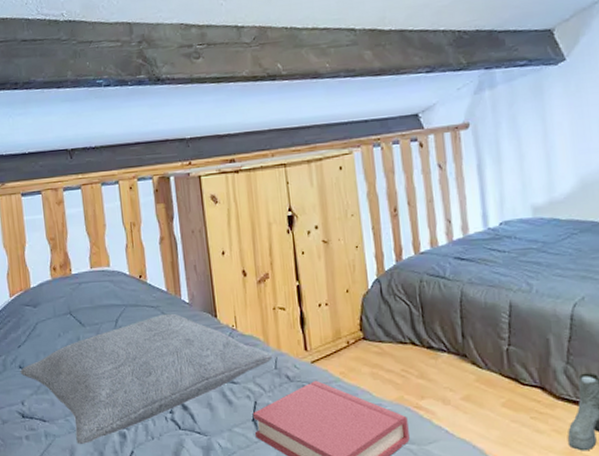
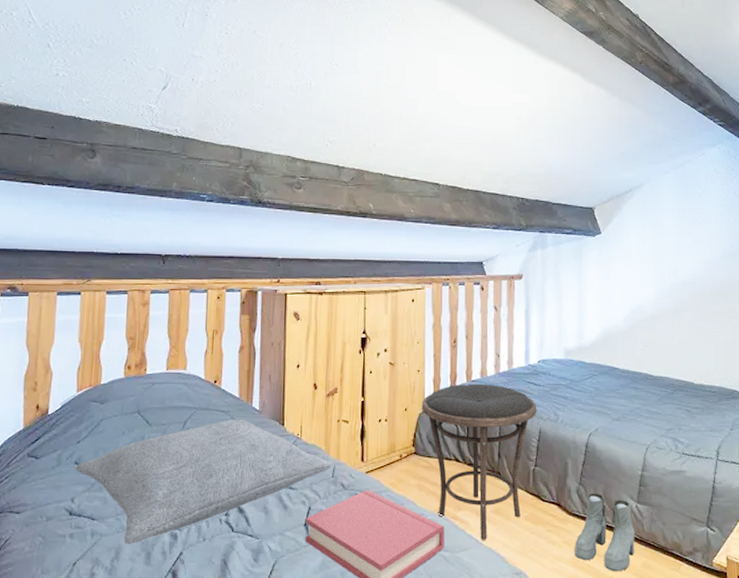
side table: none [364,255,505,430] -> present [421,383,537,540]

